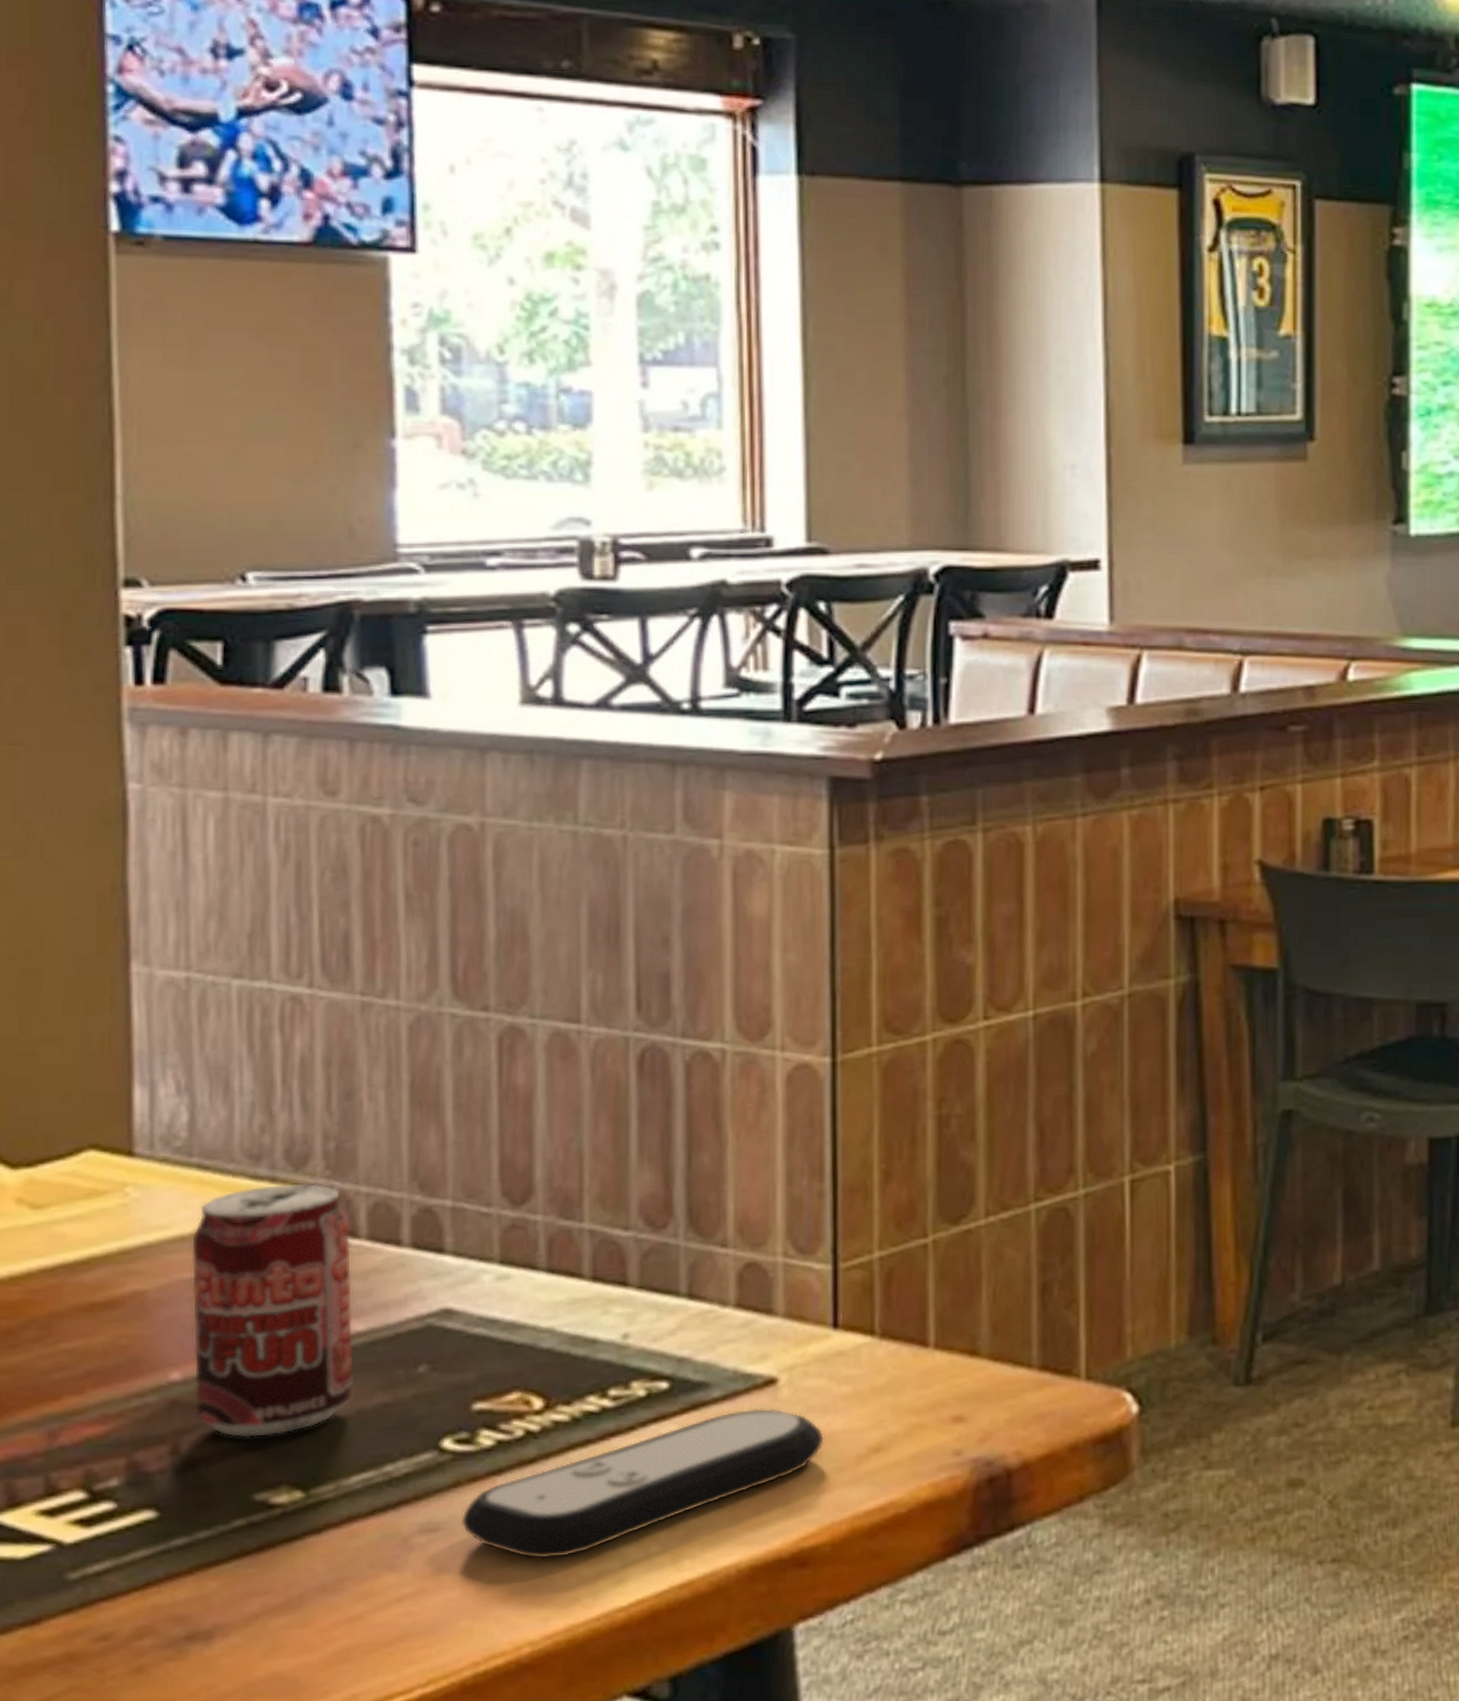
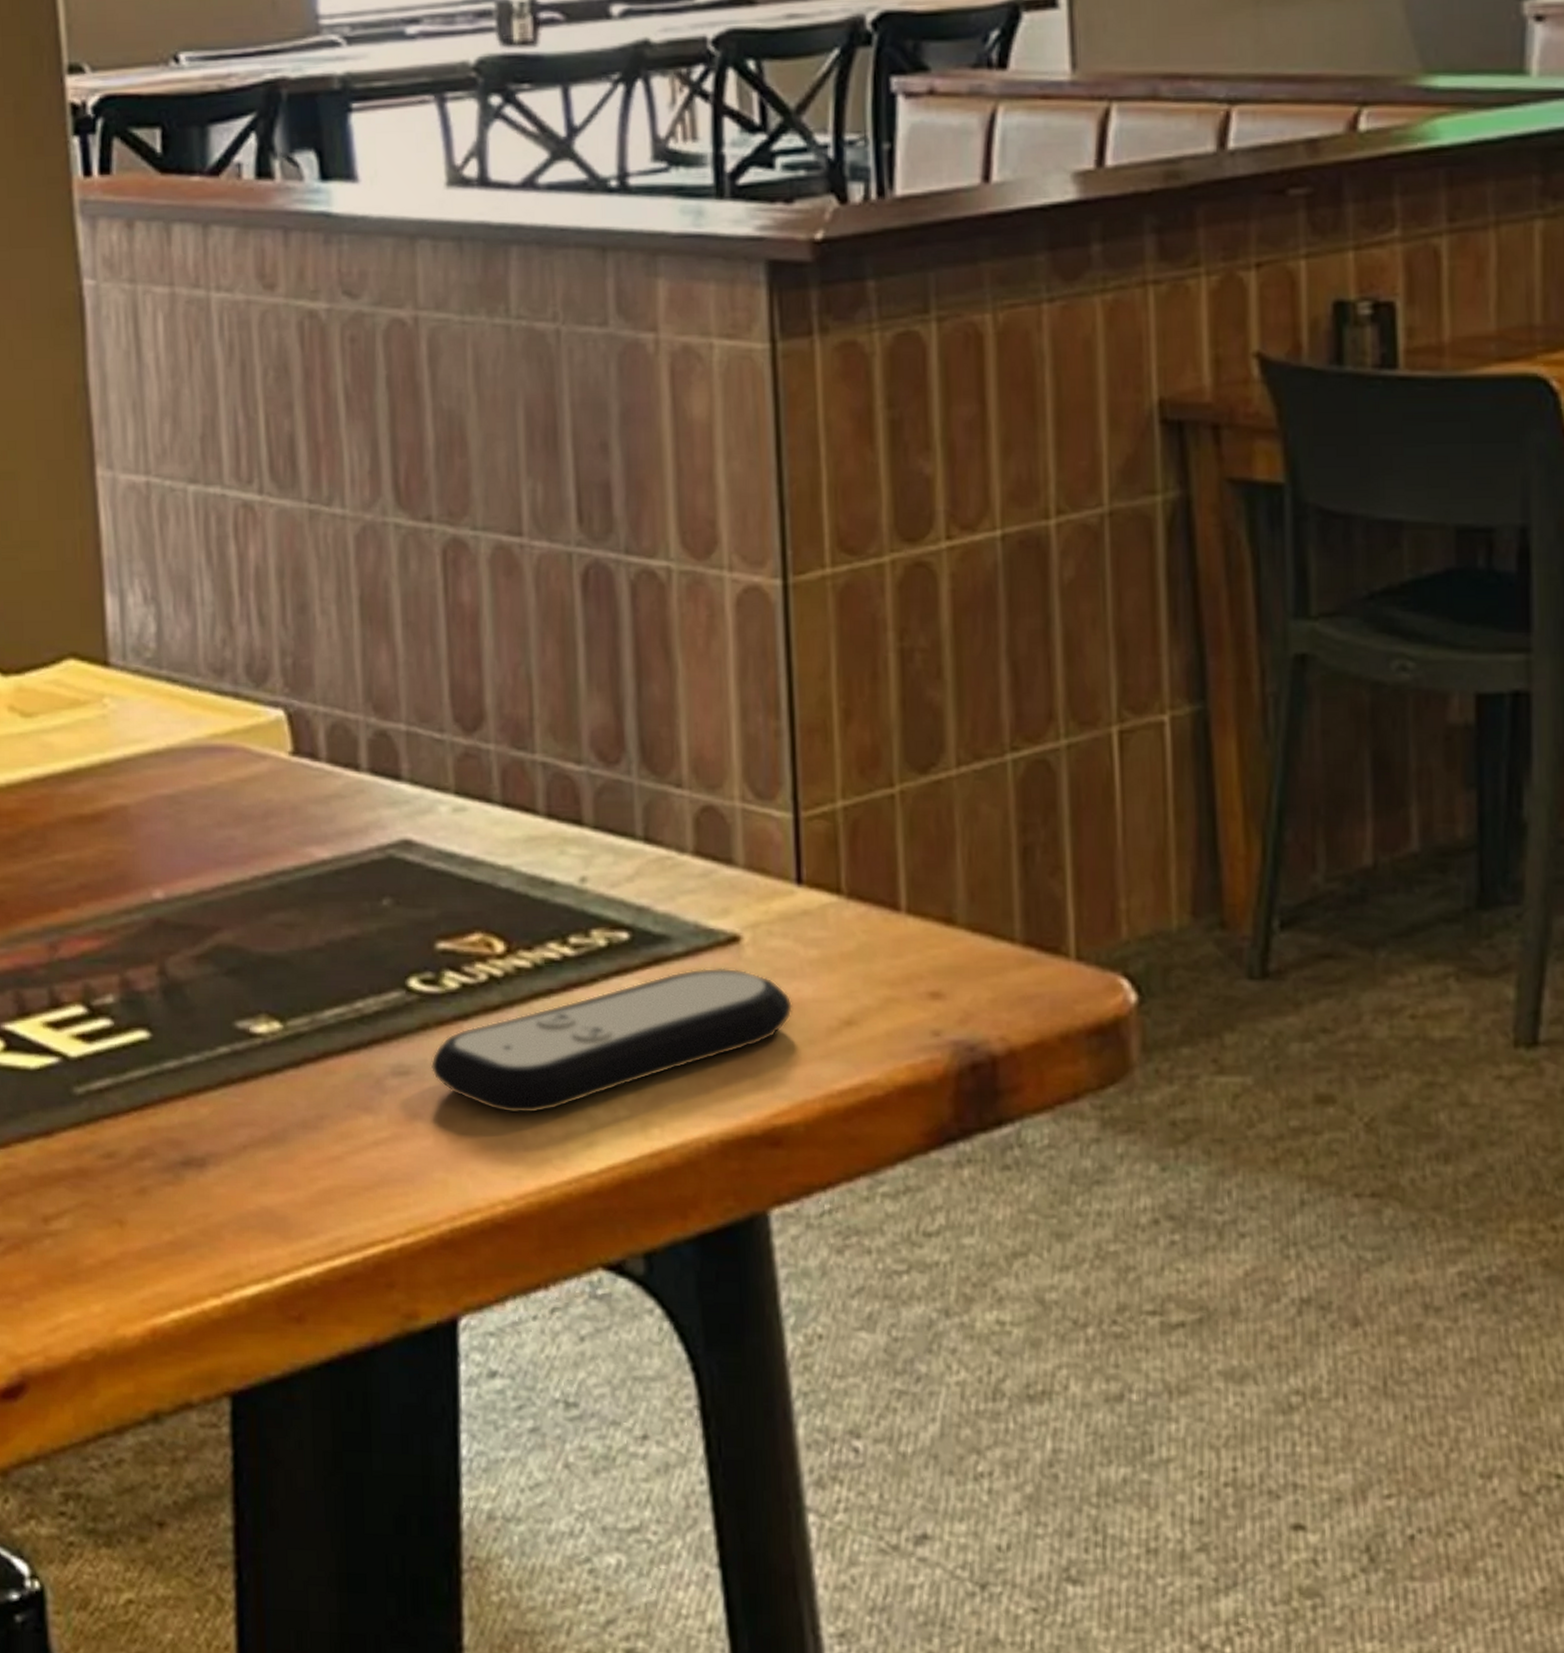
beverage can: present [190,1183,354,1438] -> none [164,700,323,963]

